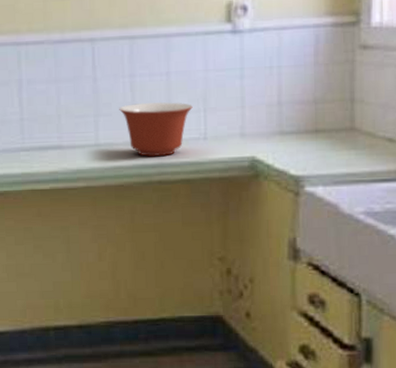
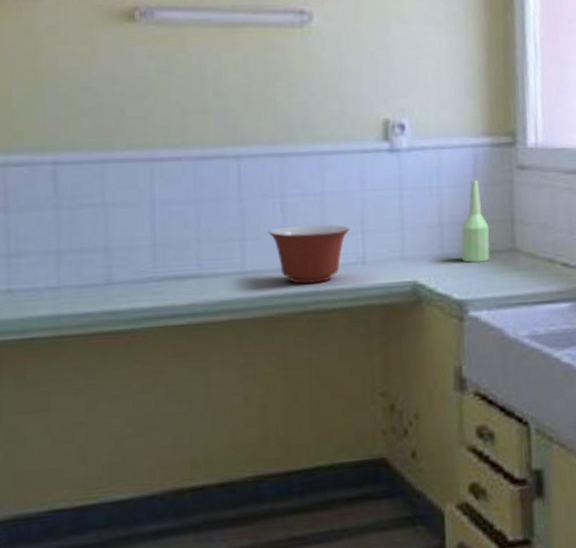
bottle: none [299,59,329,141] -> present [461,179,490,263]

